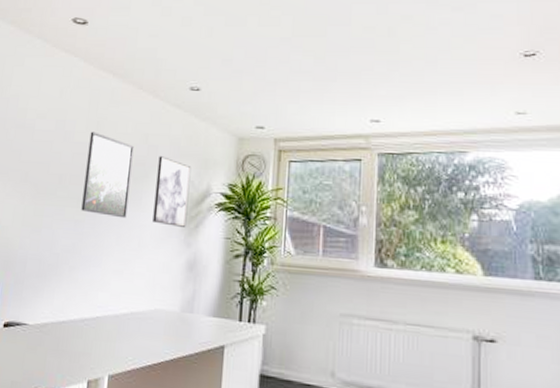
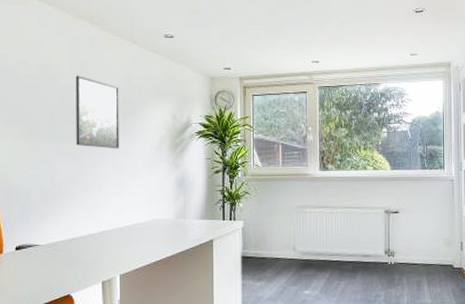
wall art: present [152,156,192,227] -> none [143,95,173,153]

